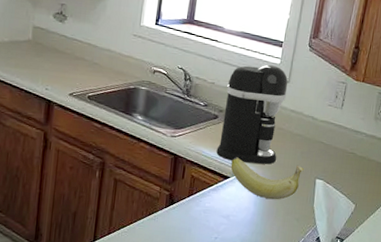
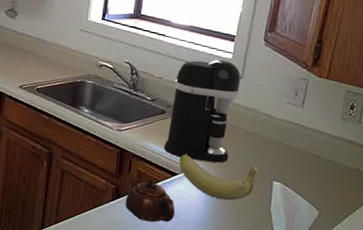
teapot: none [179,181,227,226] -> present [125,176,175,223]

